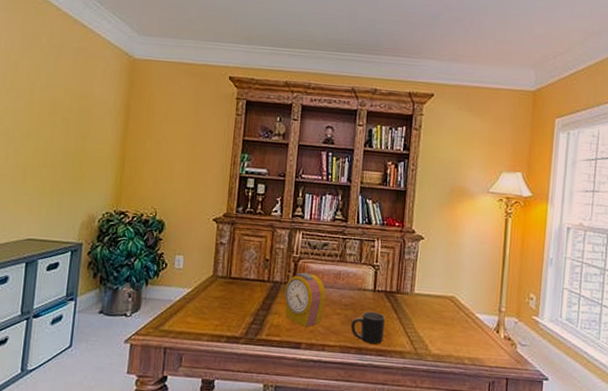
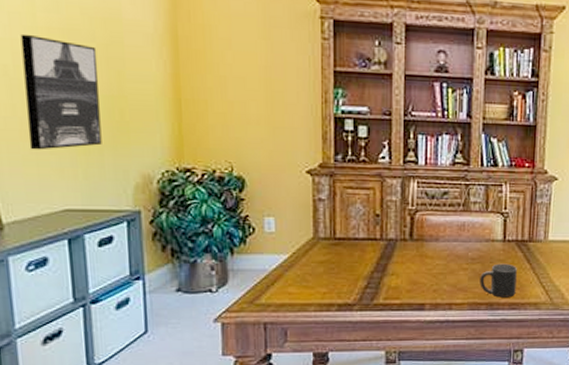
wall art: none [12,105,72,192] -> present [20,33,102,150]
alarm clock: present [284,272,326,327] -> none [402,226,450,287]

